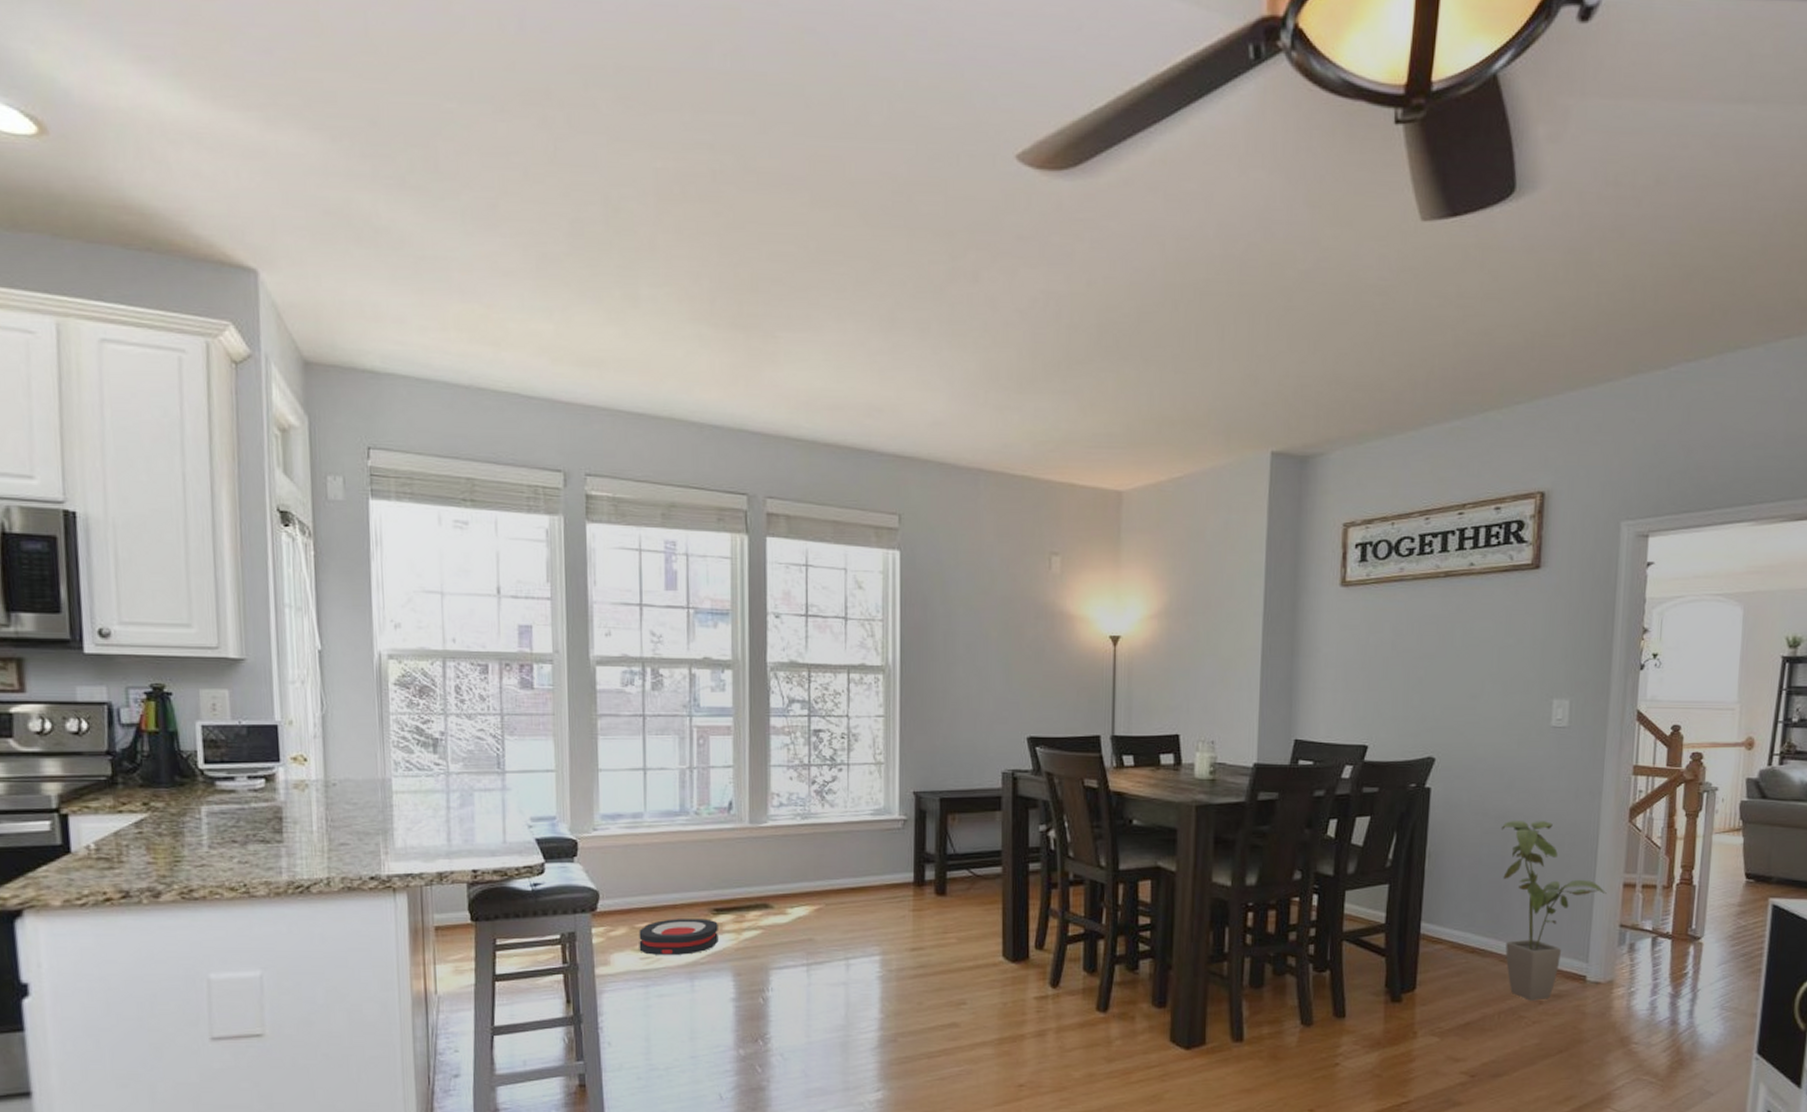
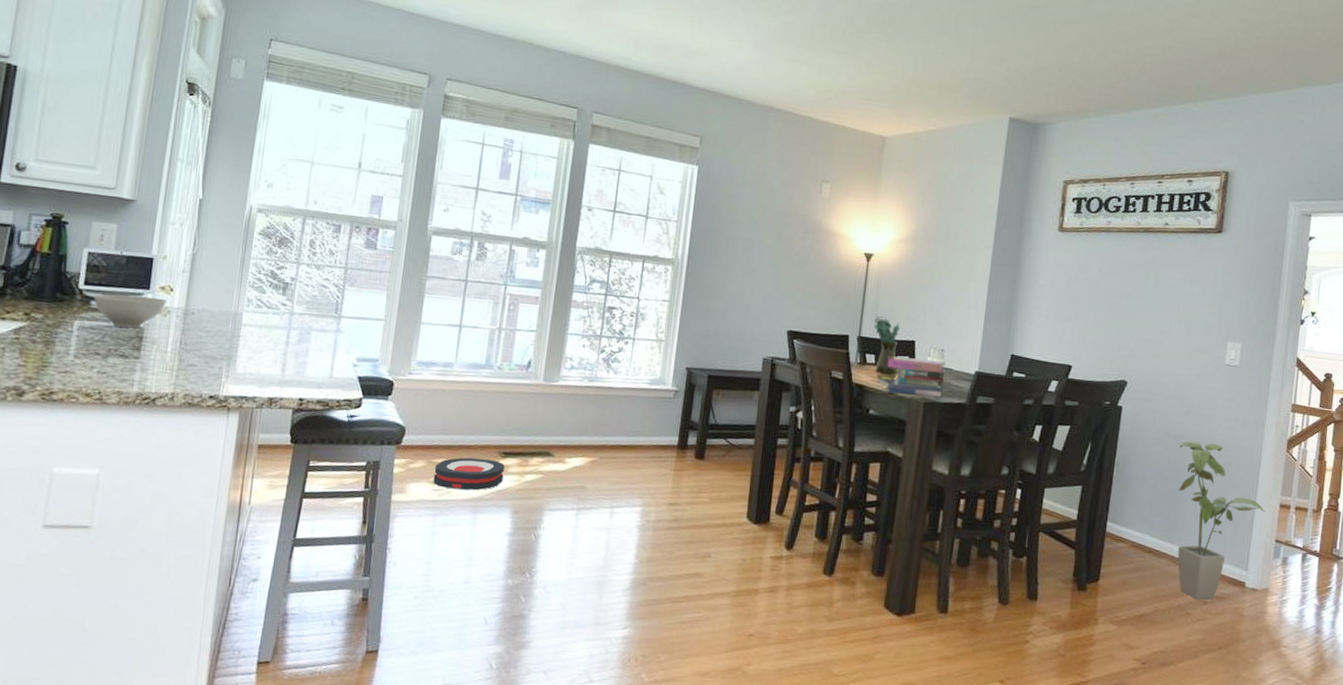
bowl: none [218,770,302,808] -> present [93,294,167,328]
vase: none [1128,707,1163,783] -> present [873,314,900,380]
books: none [1138,755,1218,799] -> present [877,356,945,398]

